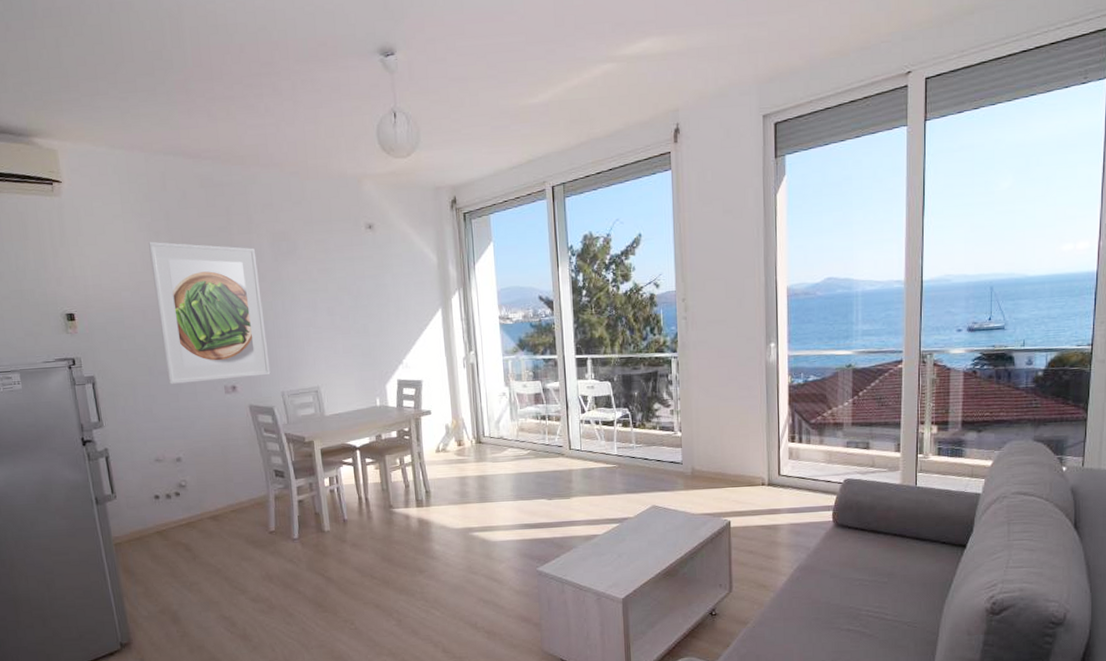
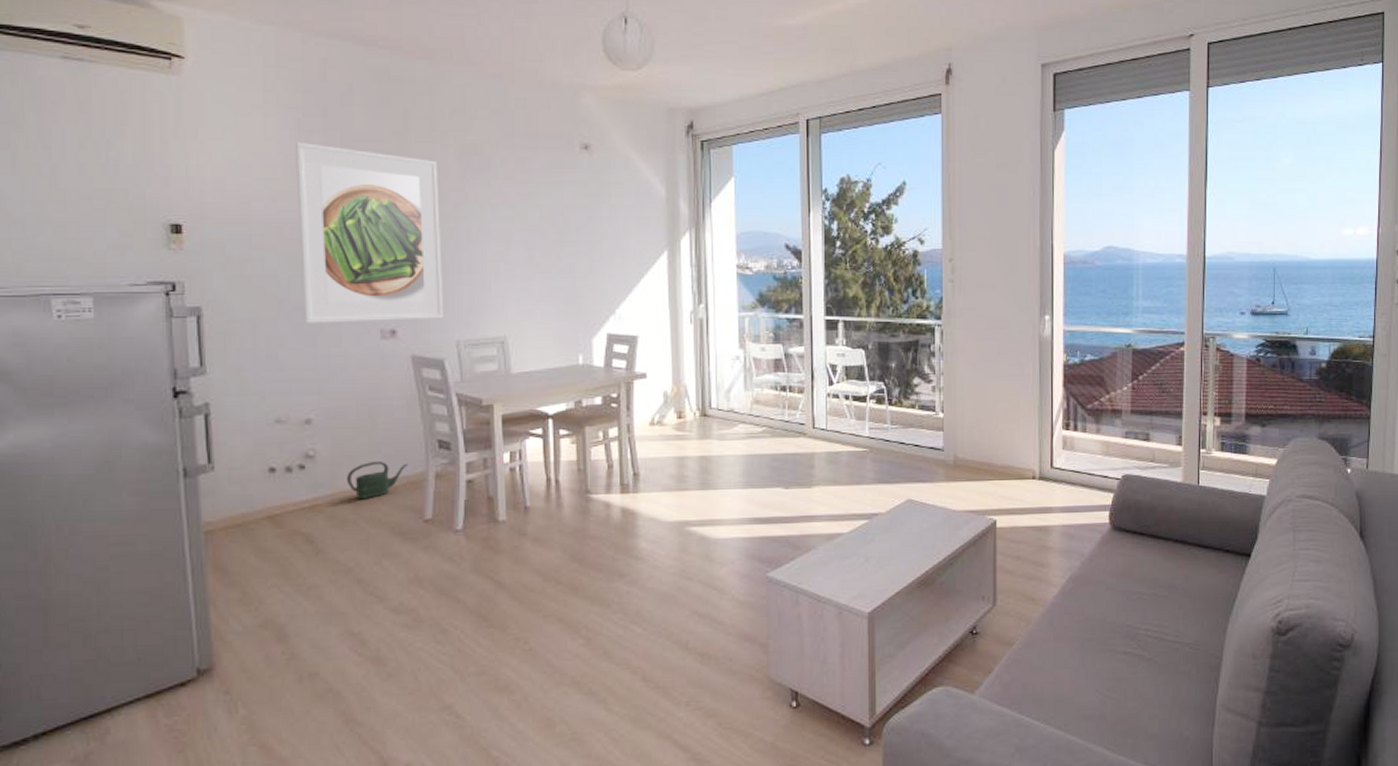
watering can: none [210,487,254,518] -> present [347,460,408,500]

